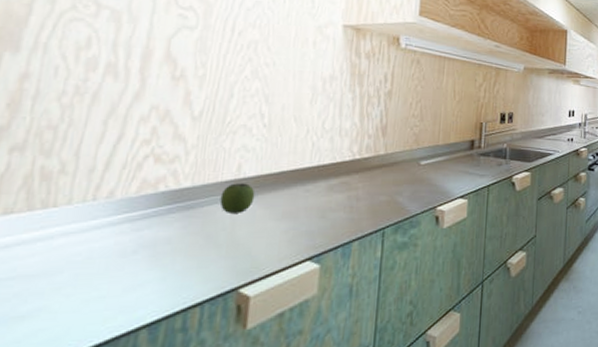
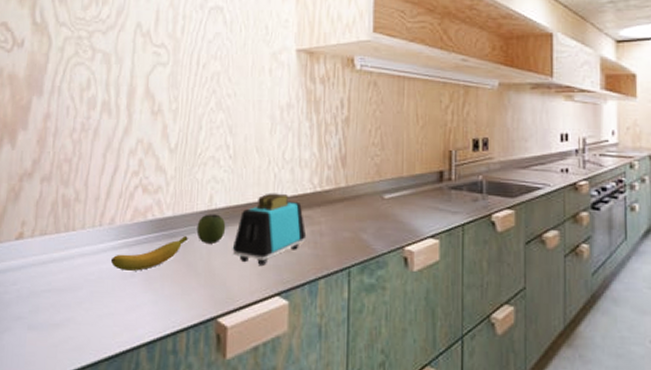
banana: none [105,207,209,249] -> present [110,236,188,272]
toaster: none [260,161,343,232] -> present [232,193,307,265]

